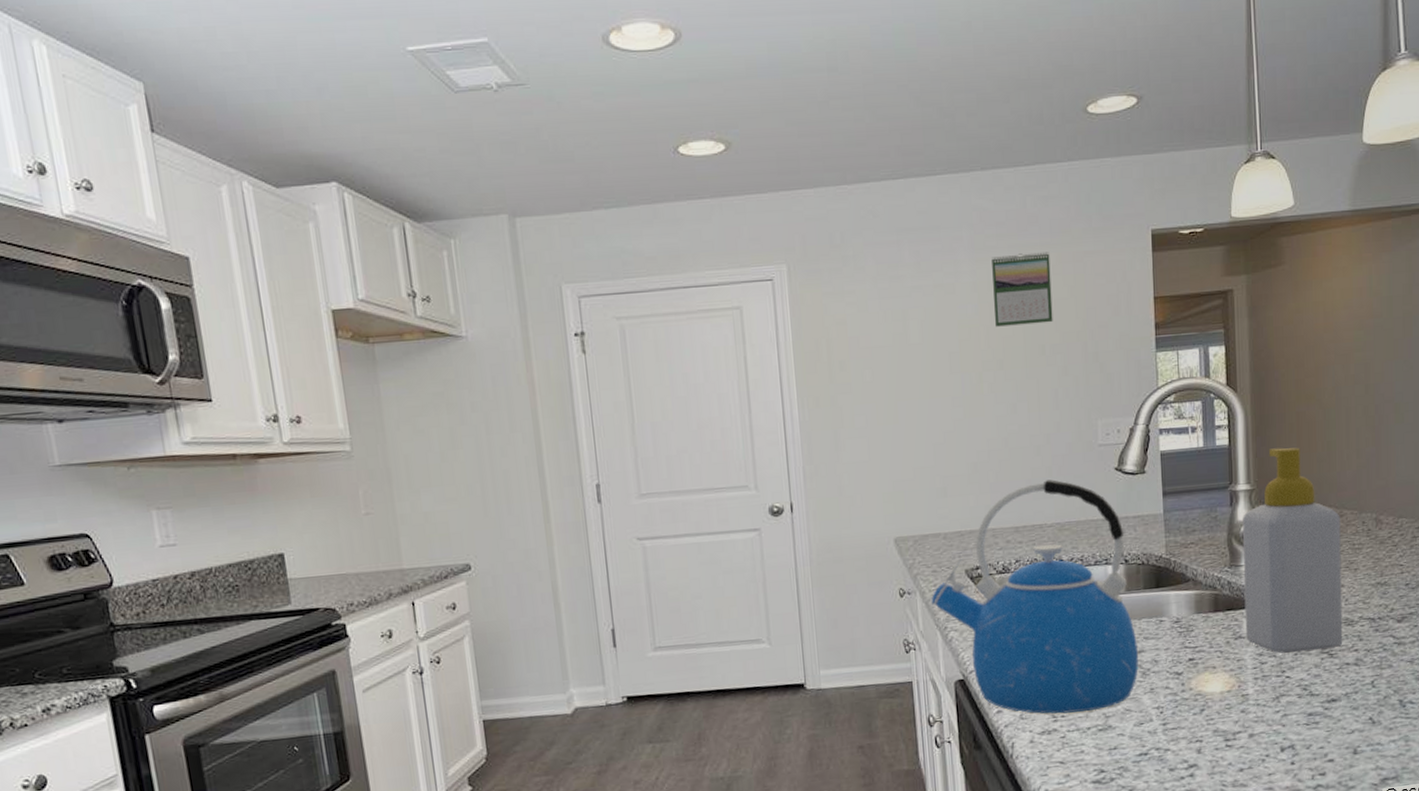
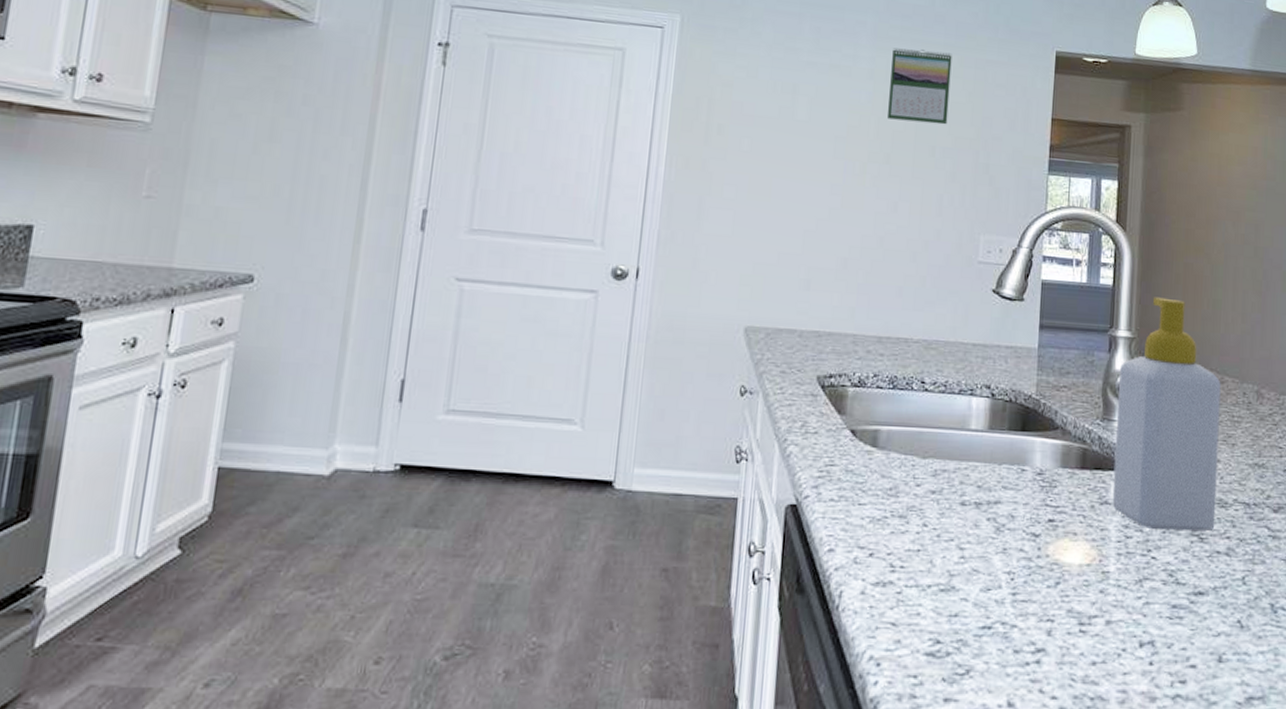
kettle: present [931,479,1138,714] -> none [773,290,995,565]

